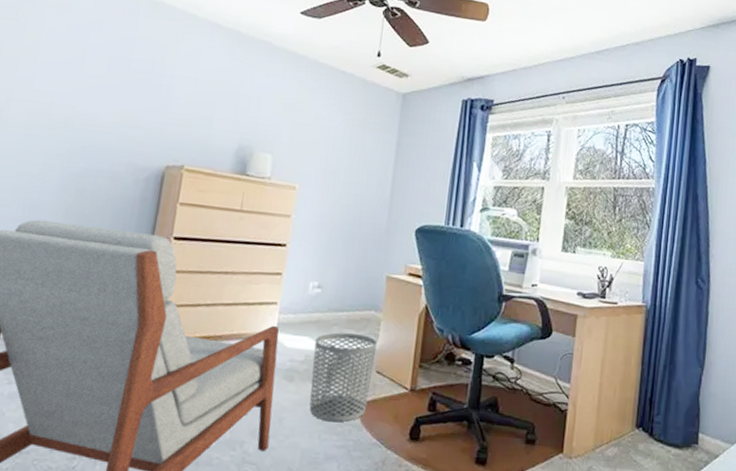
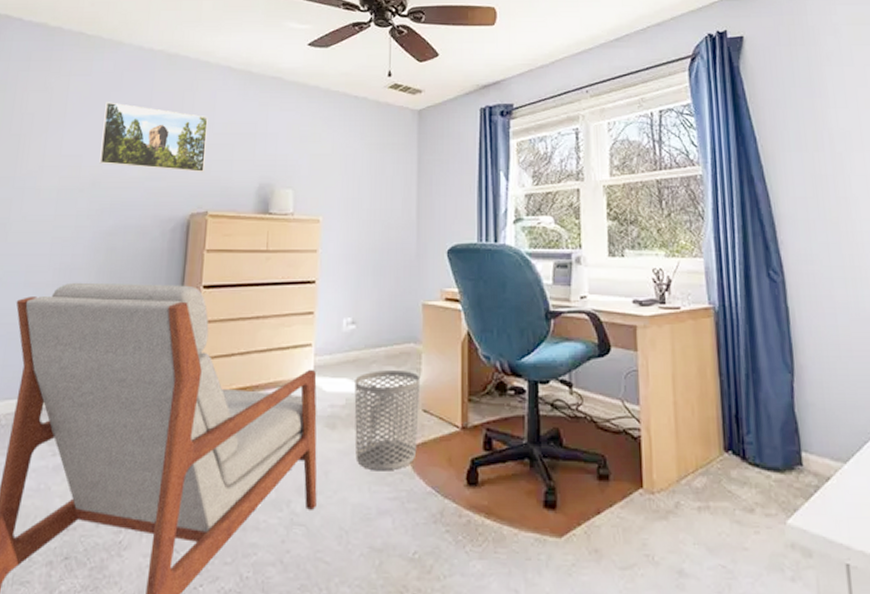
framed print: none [73,41,191,127] -> present [99,102,208,173]

